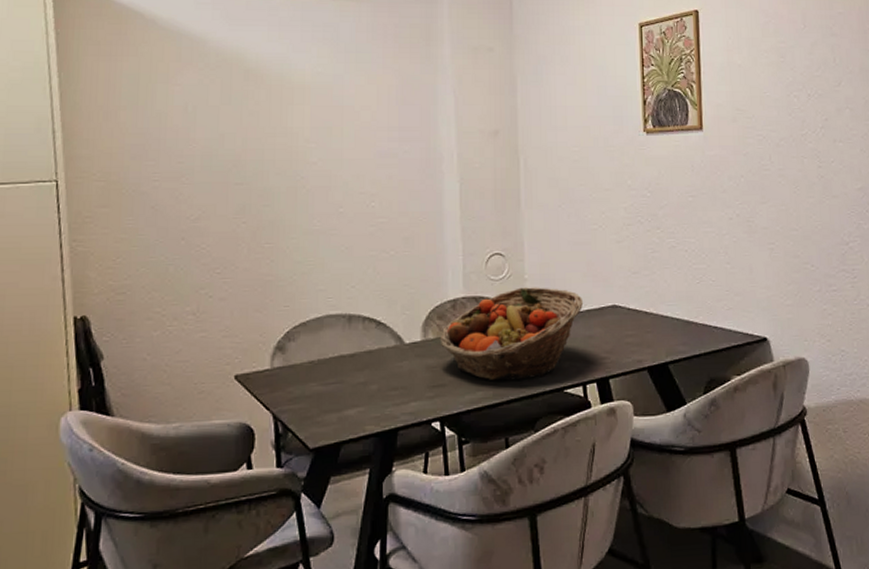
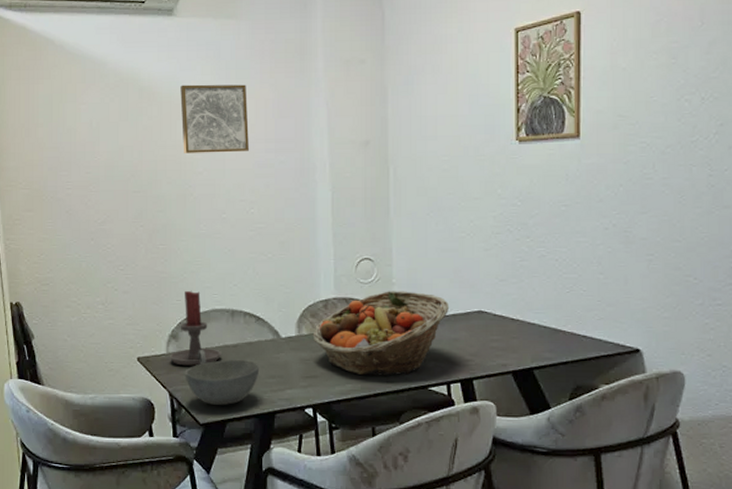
candle holder: none [275,294,336,382] -> present [170,290,221,366]
bowl: none [292,370,380,427] -> present [185,359,260,406]
wall art: none [293,67,370,143] -> present [180,84,249,155]

